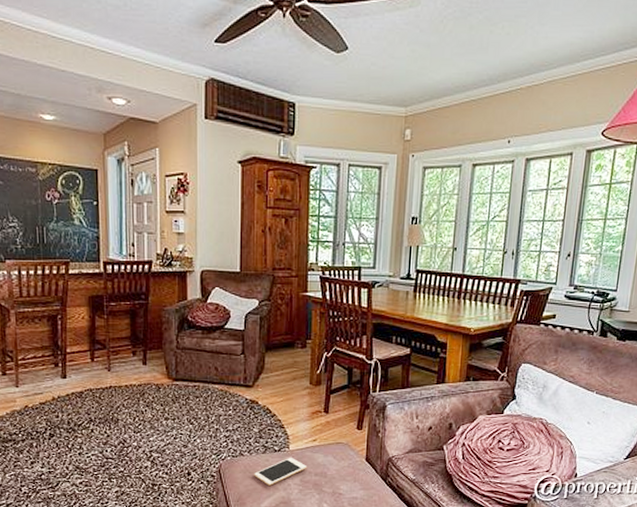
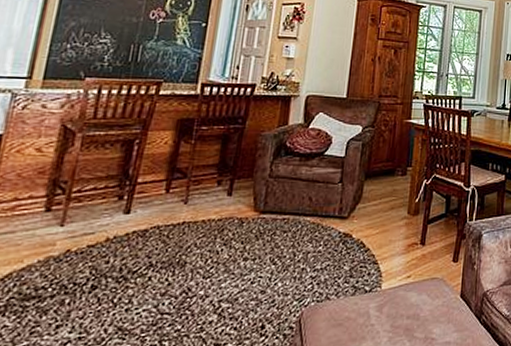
cell phone: present [254,457,307,486] -> none [339,298,399,335]

